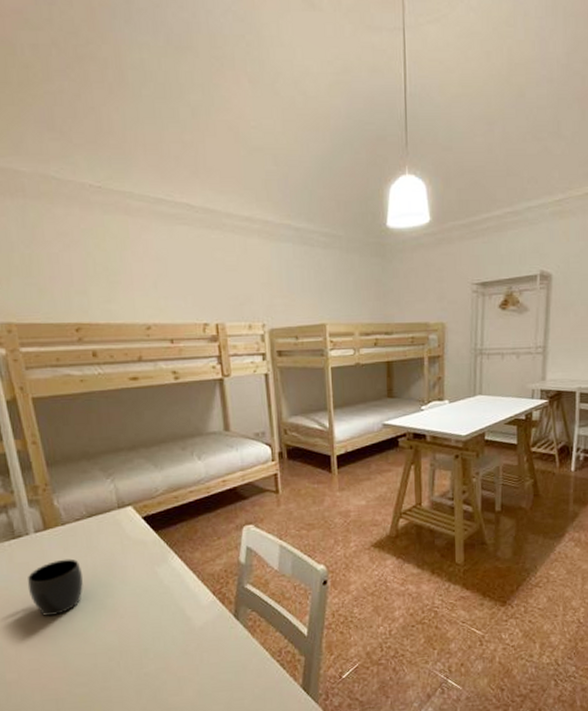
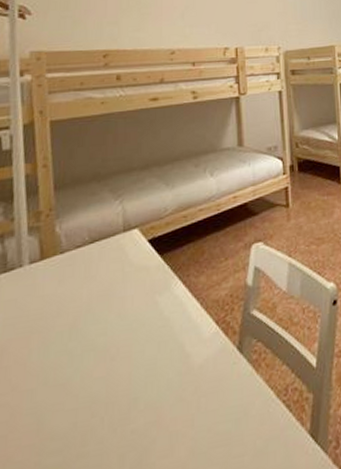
mug: present [27,558,84,616] -> none [10,292,76,365]

